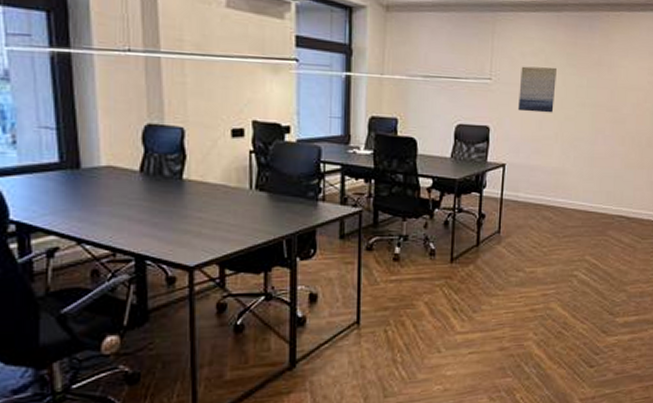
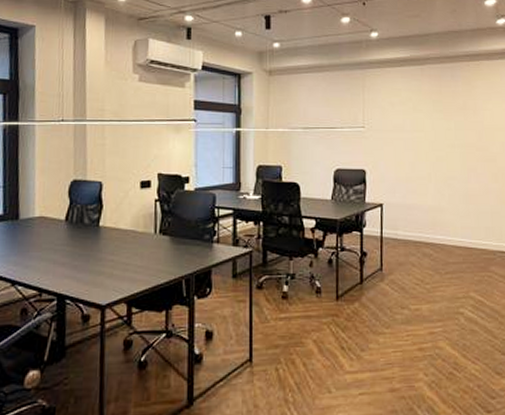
wall art: present [518,66,557,113] -> none [390,113,425,155]

